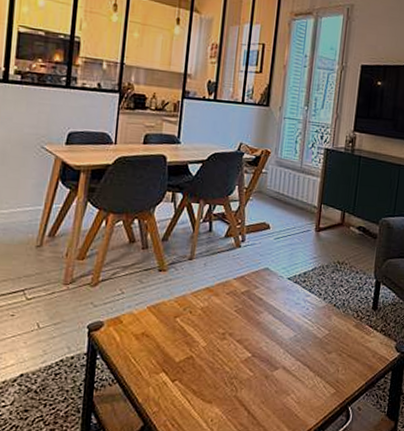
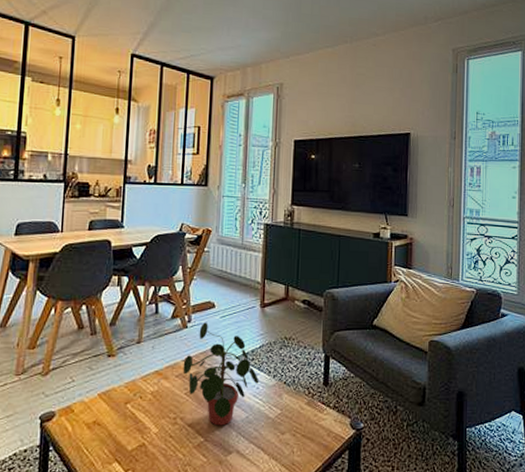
potted plant: none [234,243,310,343] -> present [183,322,259,426]

